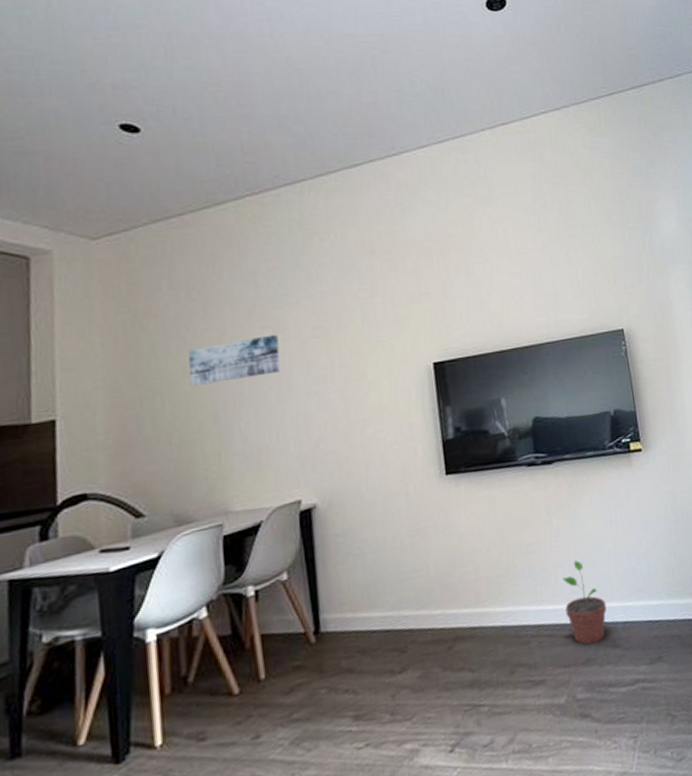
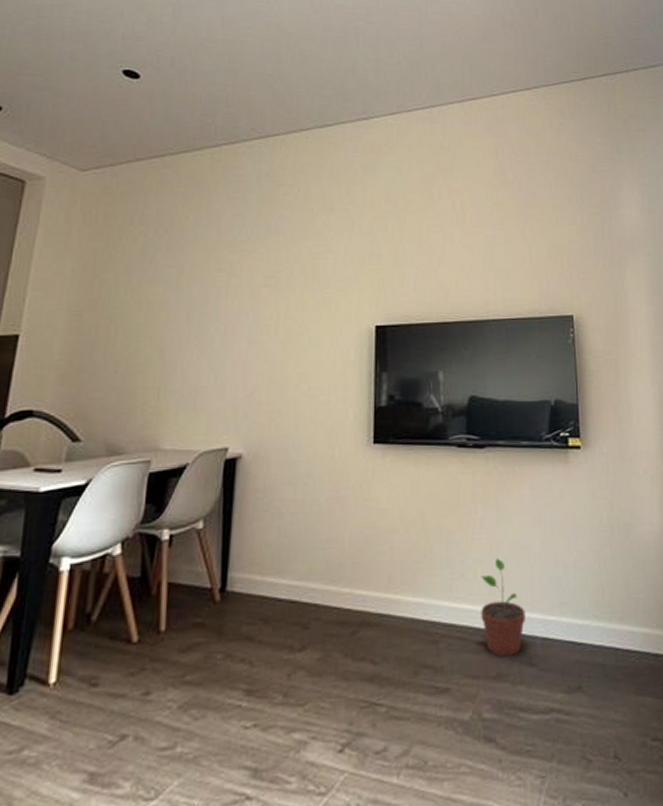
wall art: present [188,334,281,386] -> none [143,278,231,319]

